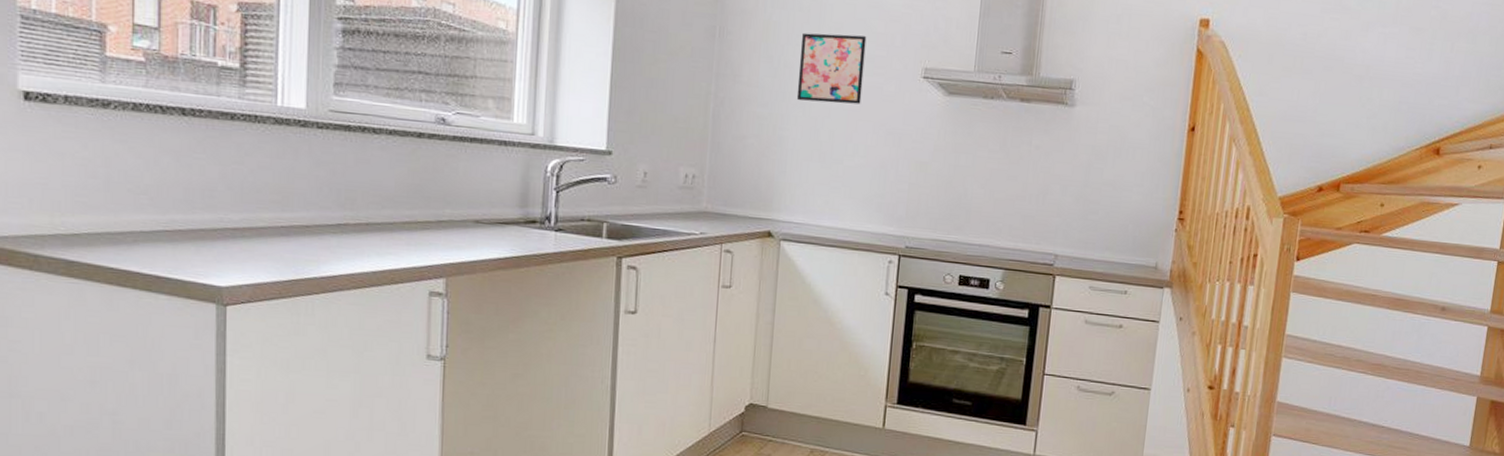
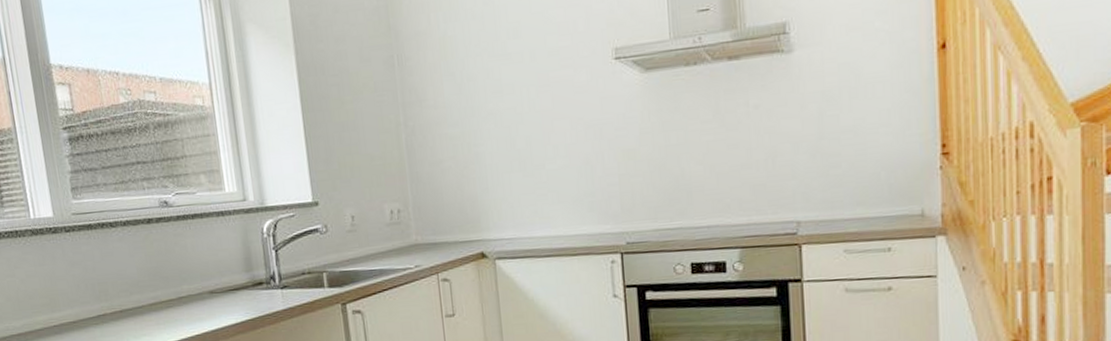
wall art: present [796,32,867,105] -> none [479,29,553,113]

